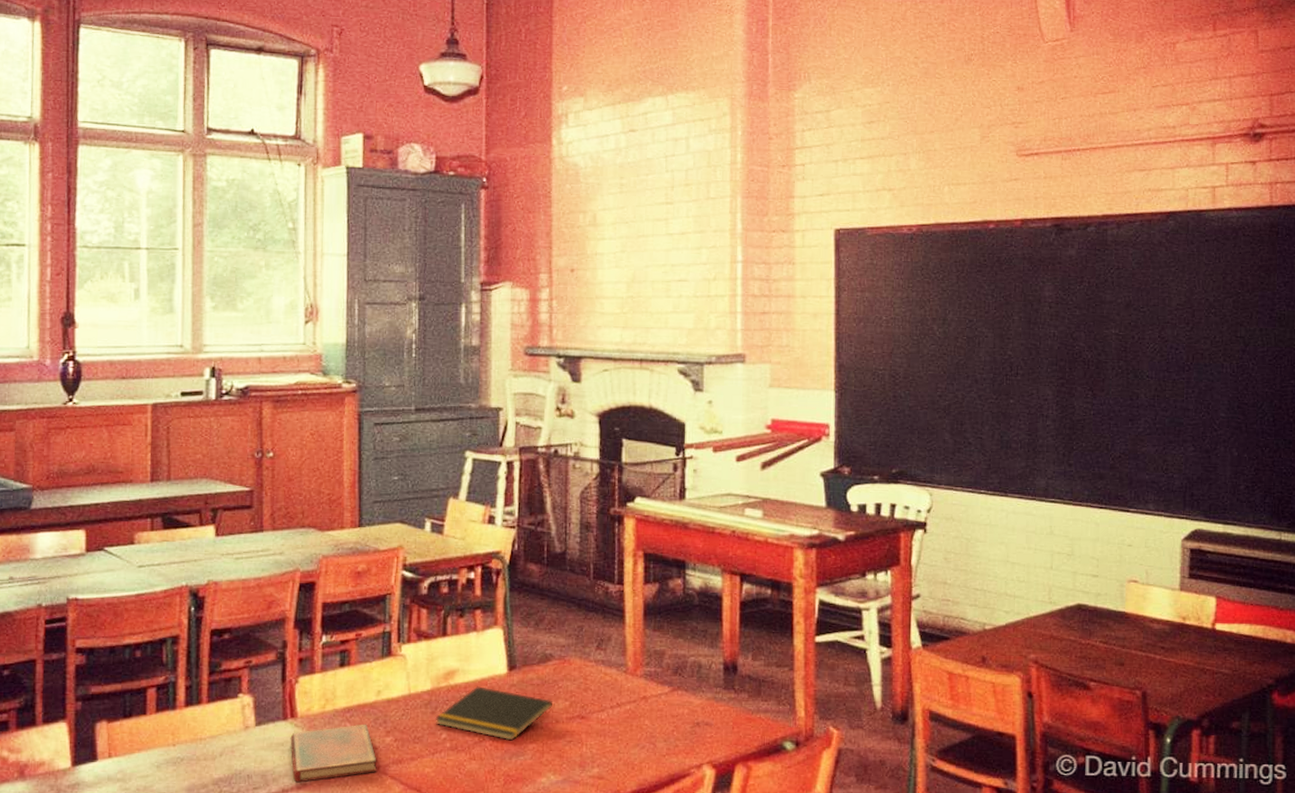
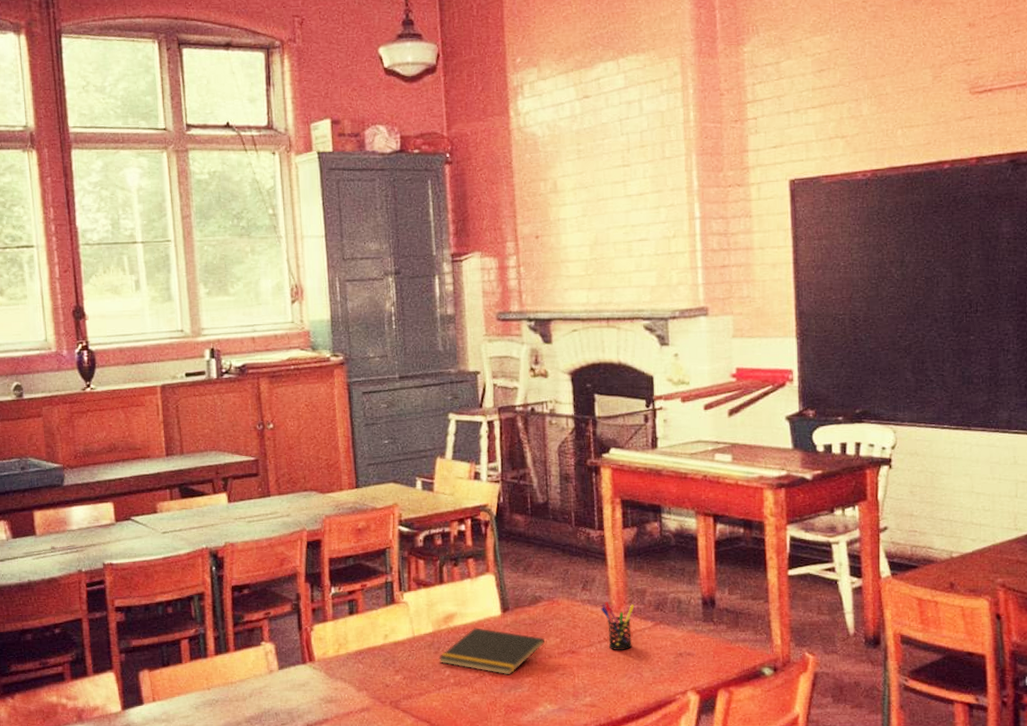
diary: present [290,724,377,783] -> none [310,664,390,718]
pen holder: none [615,663,652,717] -> present [601,602,635,650]

